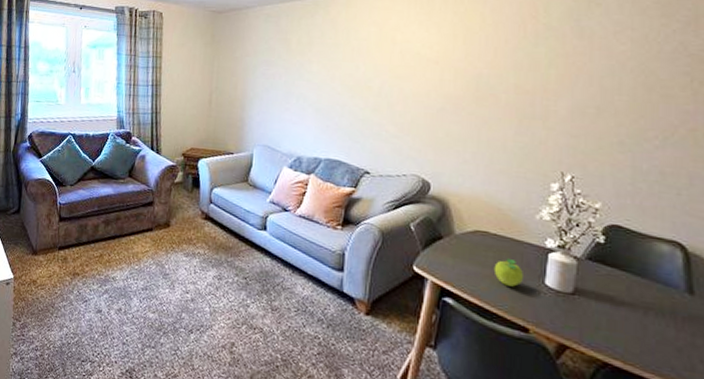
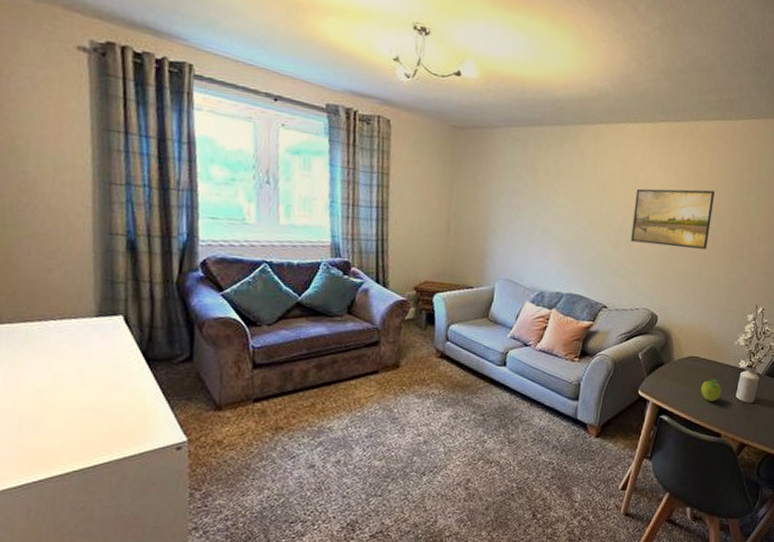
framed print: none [392,45,490,109] -> present [630,188,715,250]

